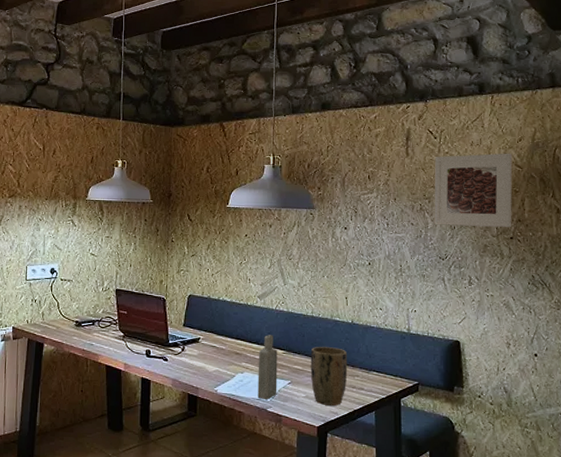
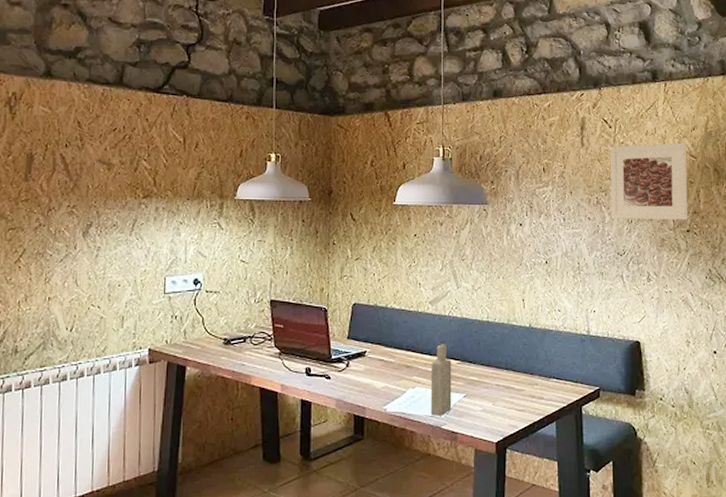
plant pot: present [310,346,348,406] -> none [487,353,526,418]

